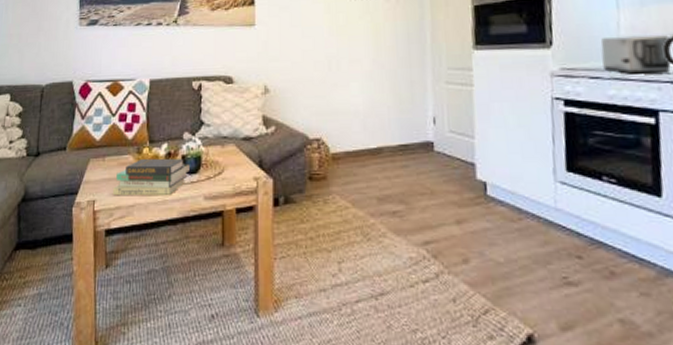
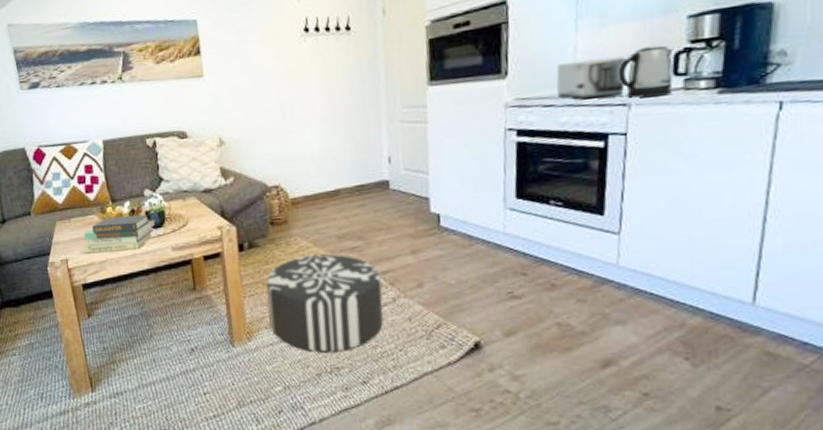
pouf: none [299,217,425,334] -> present [266,254,384,353]

